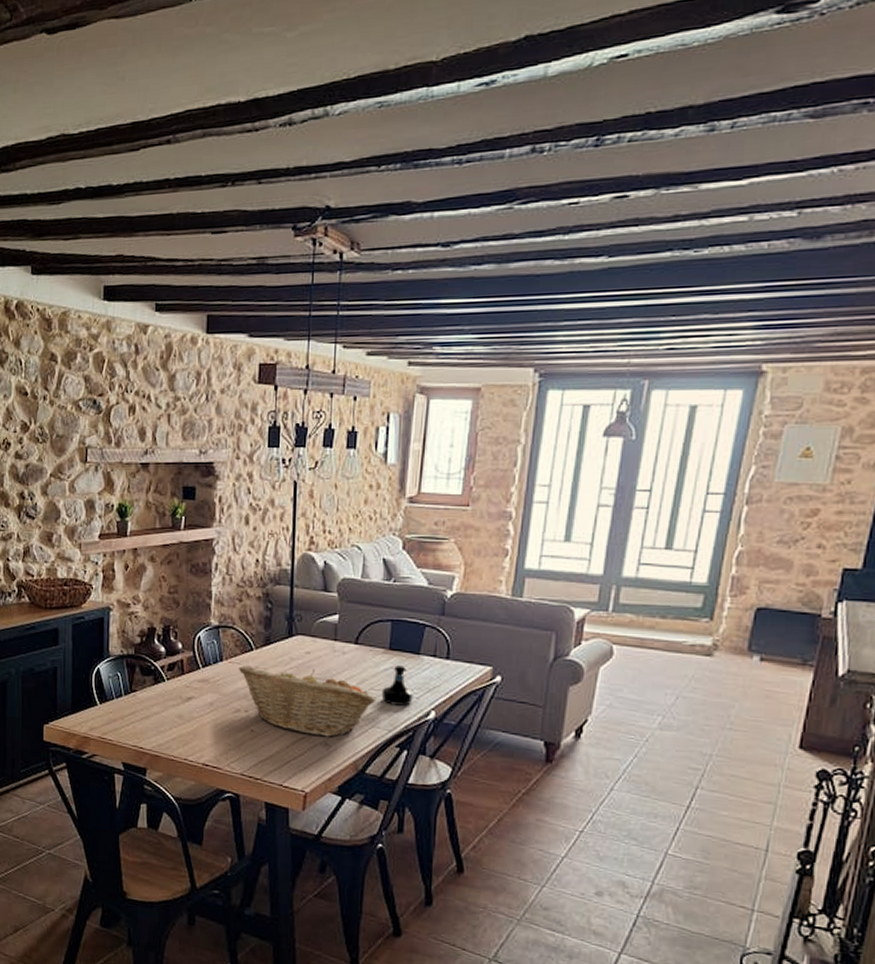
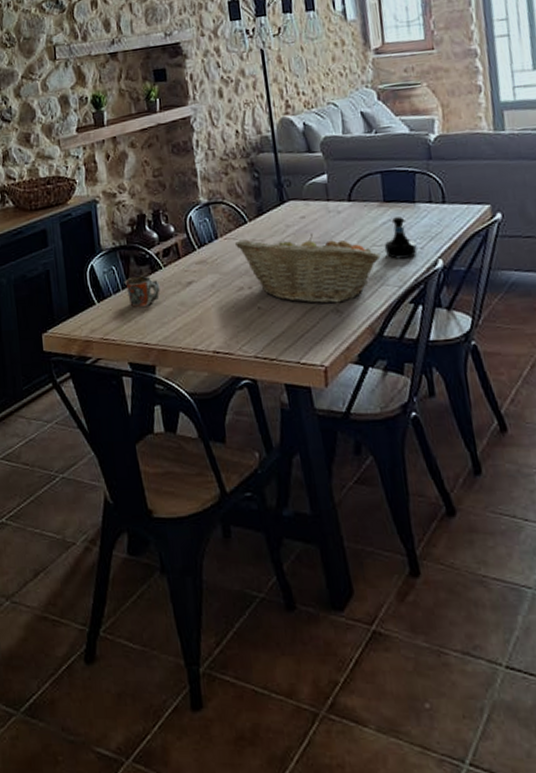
mug: none [127,685,161,714] -> present [124,276,160,307]

